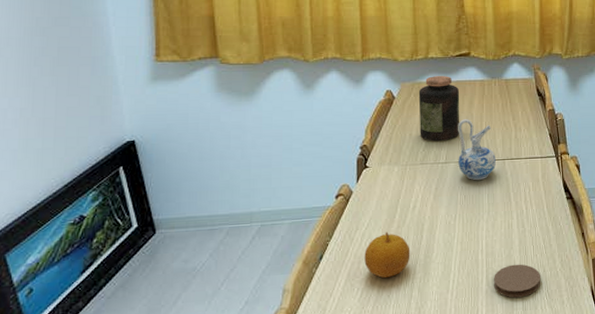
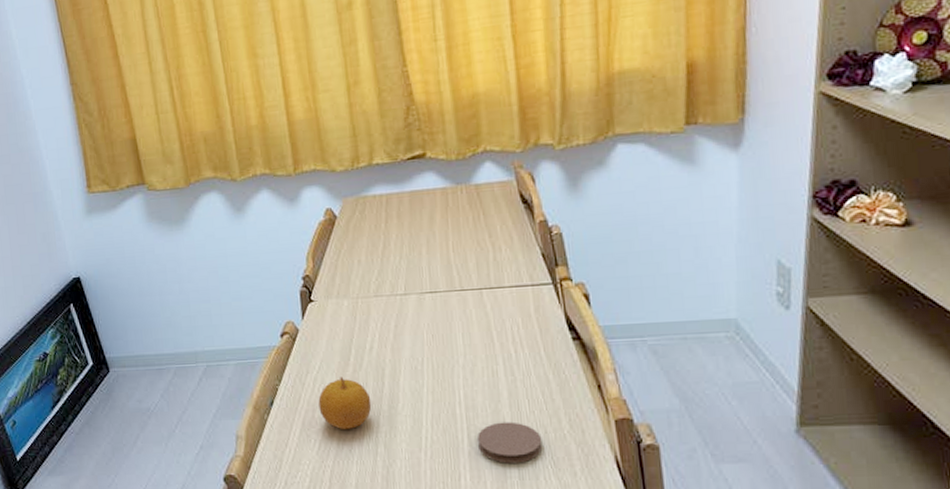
jar: present [418,76,460,142] -> none [364,185,420,269]
ceramic pitcher: present [458,119,496,181] -> none [417,239,470,316]

